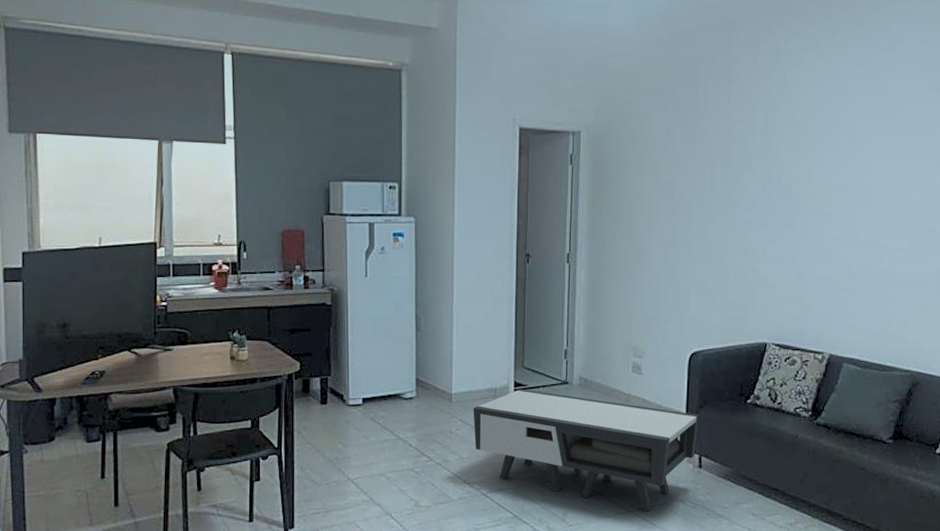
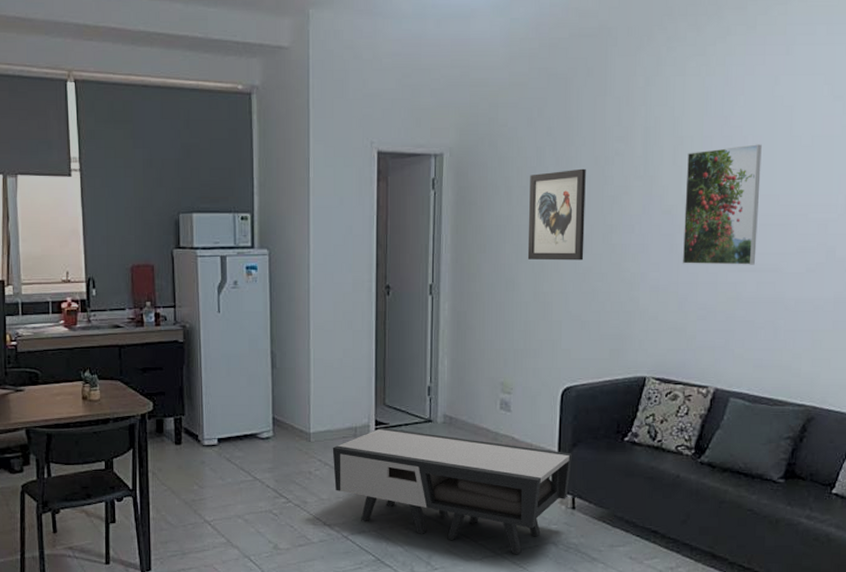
wall art: none [658,148,712,234] -> present [527,168,586,261]
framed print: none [799,130,870,241] -> present [682,144,762,265]

